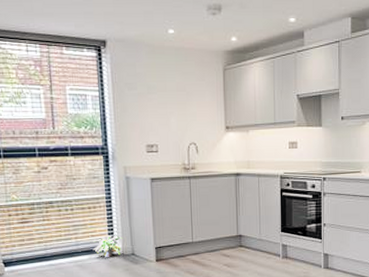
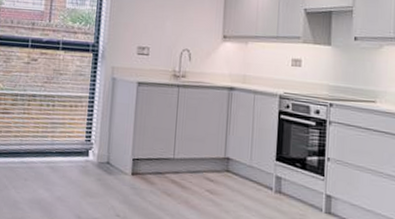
potted plant: present [93,235,123,257] -> none [67,138,100,163]

